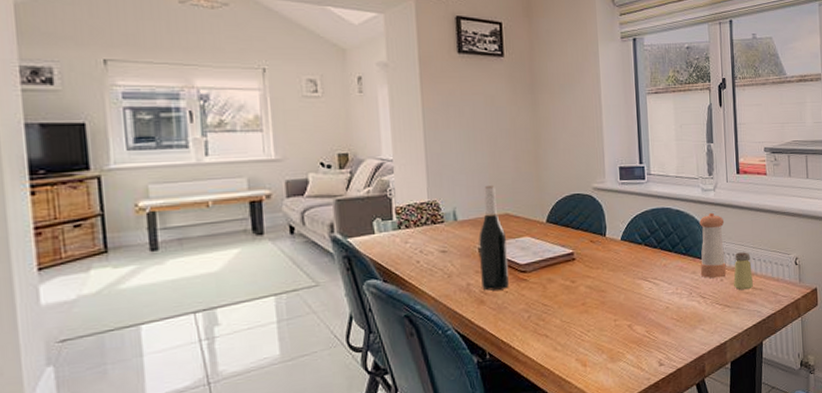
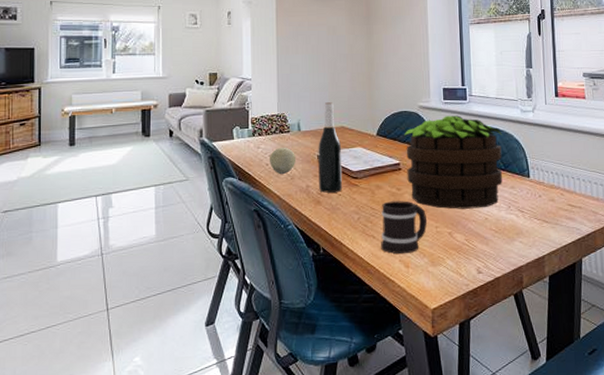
fruit: none [419,240,453,273] -> present [269,147,295,175]
mug: none [554,294,605,353] -> present [381,201,427,255]
potted plant: none [577,197,683,300] -> present [404,115,502,209]
pepper shaker: present [699,212,727,279] -> none [518,132,545,194]
saltshaker: present [733,252,754,290] -> none [552,171,573,207]

